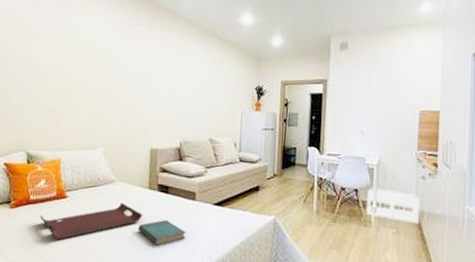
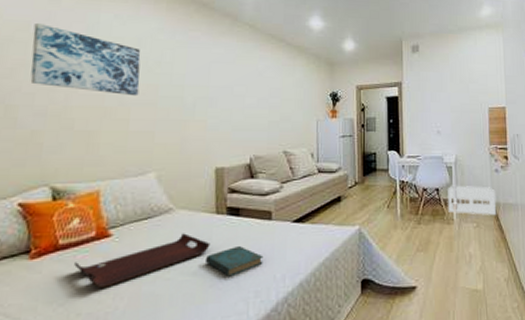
wall art: none [16,17,97,82] -> present [30,22,141,96]

